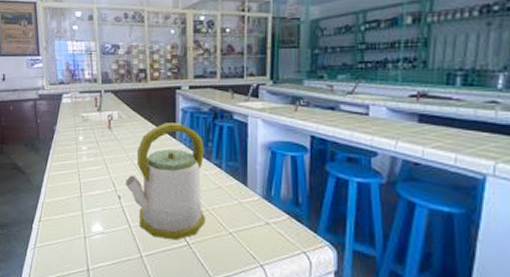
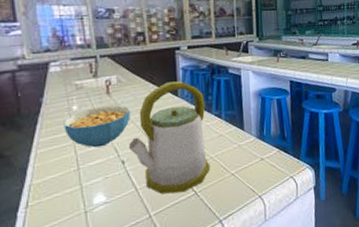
cereal bowl: none [71,140,128,179] -> present [63,105,130,148]

